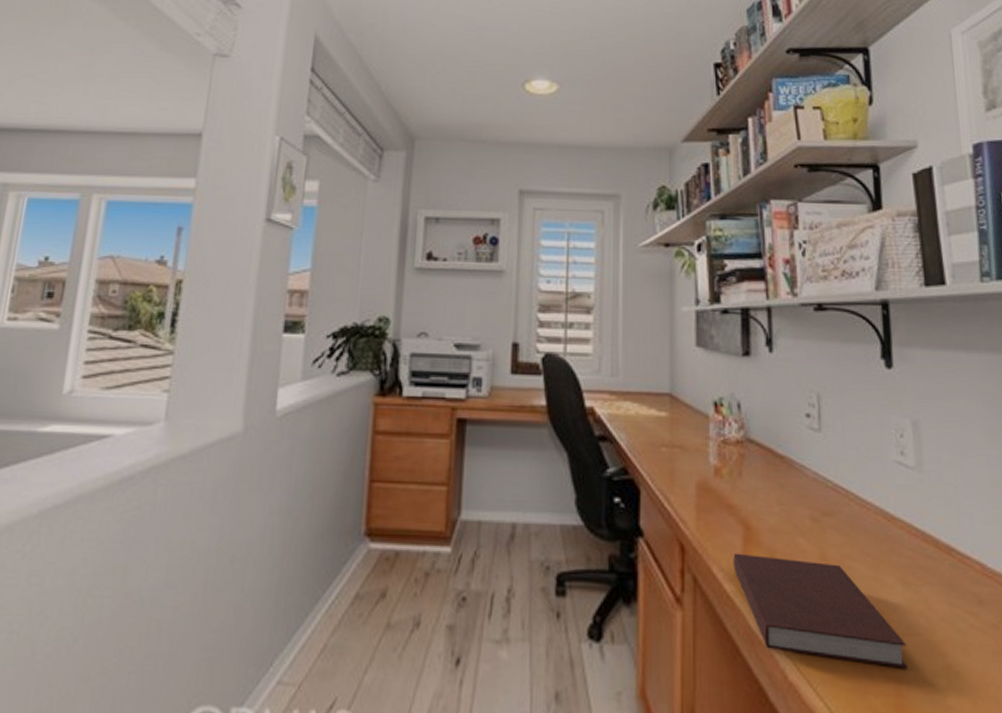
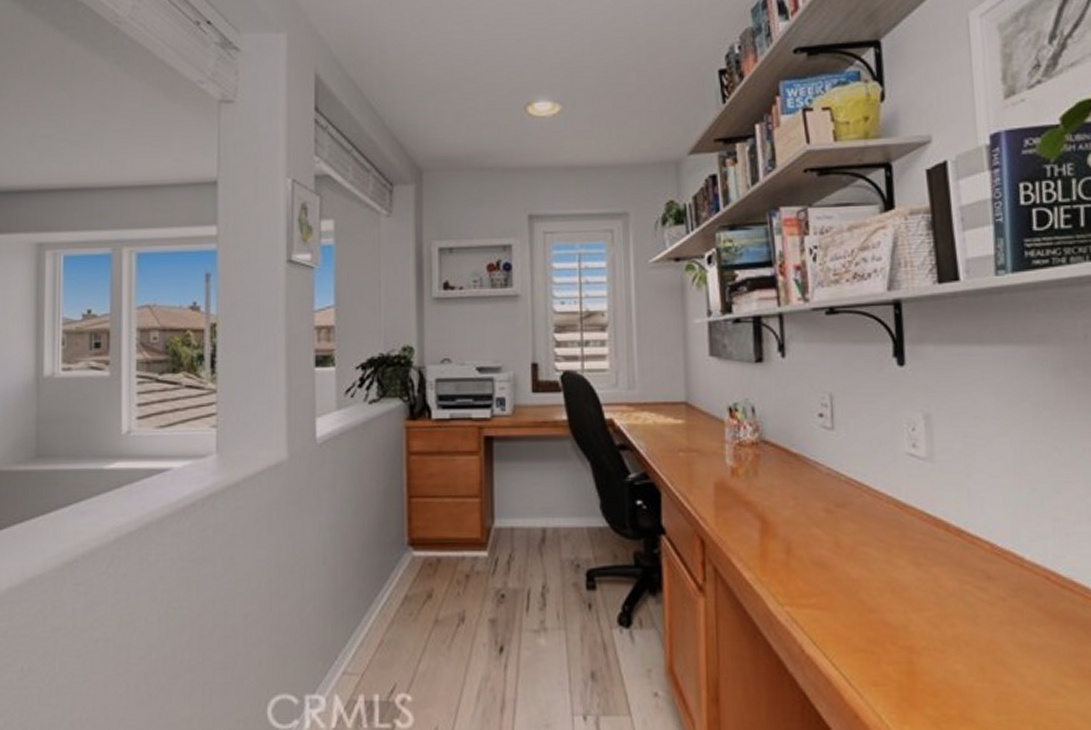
notebook: present [733,553,908,669] -> none [751,544,919,640]

